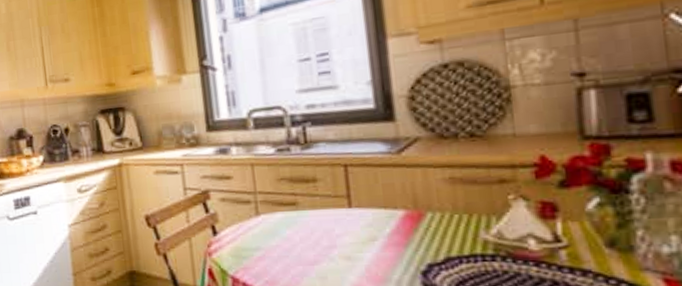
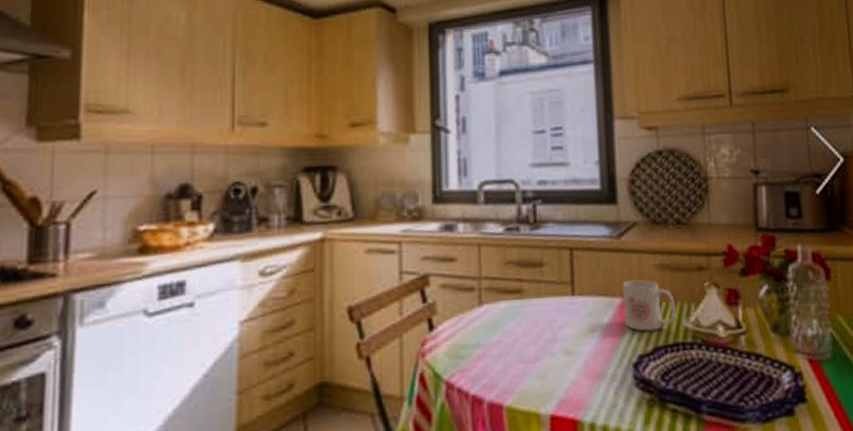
mug: none [405,192,473,242] -> present [622,279,677,332]

